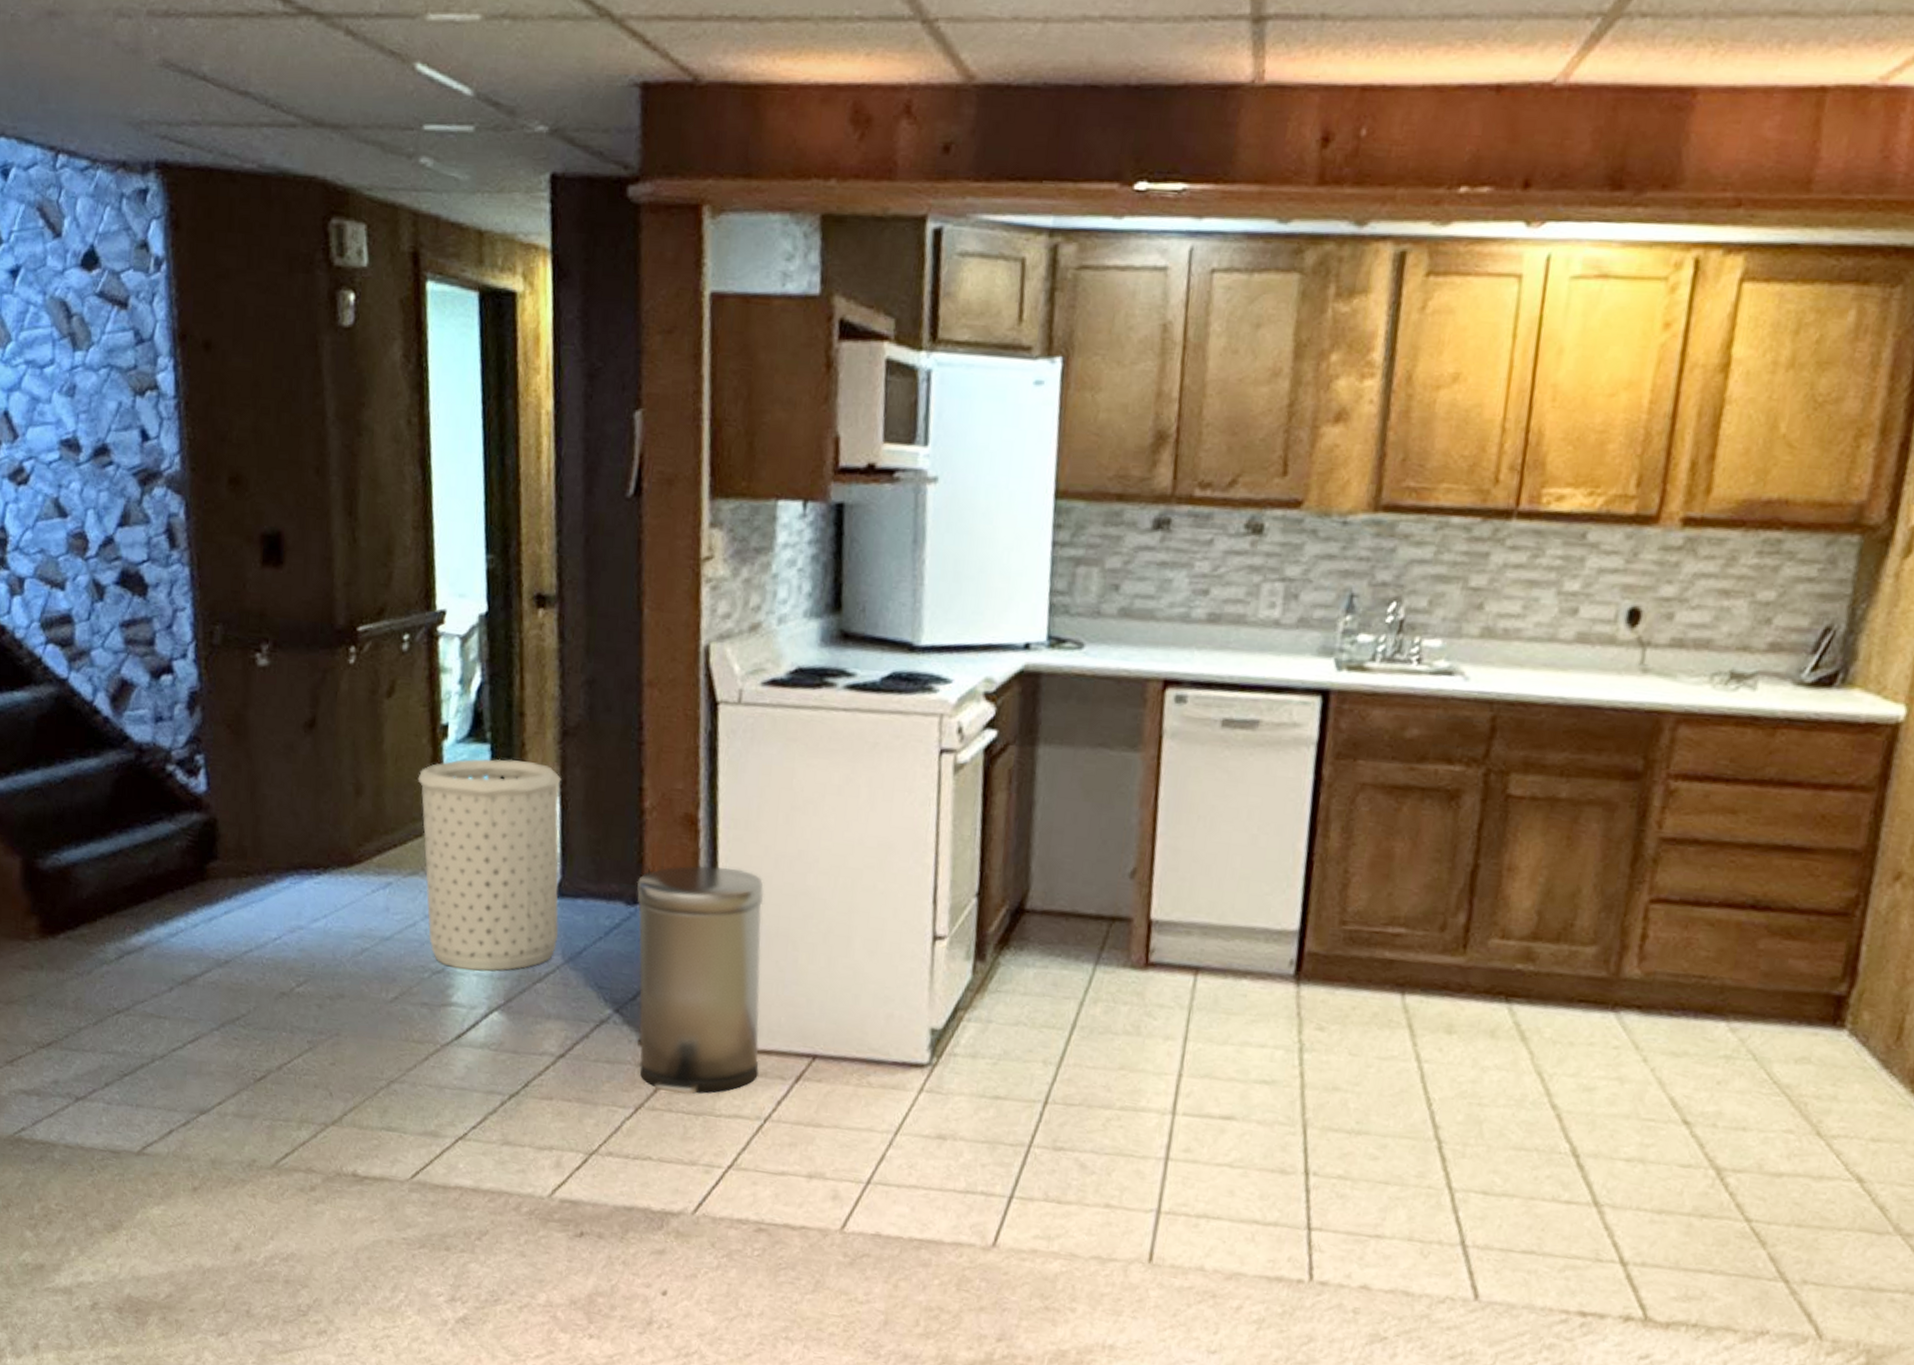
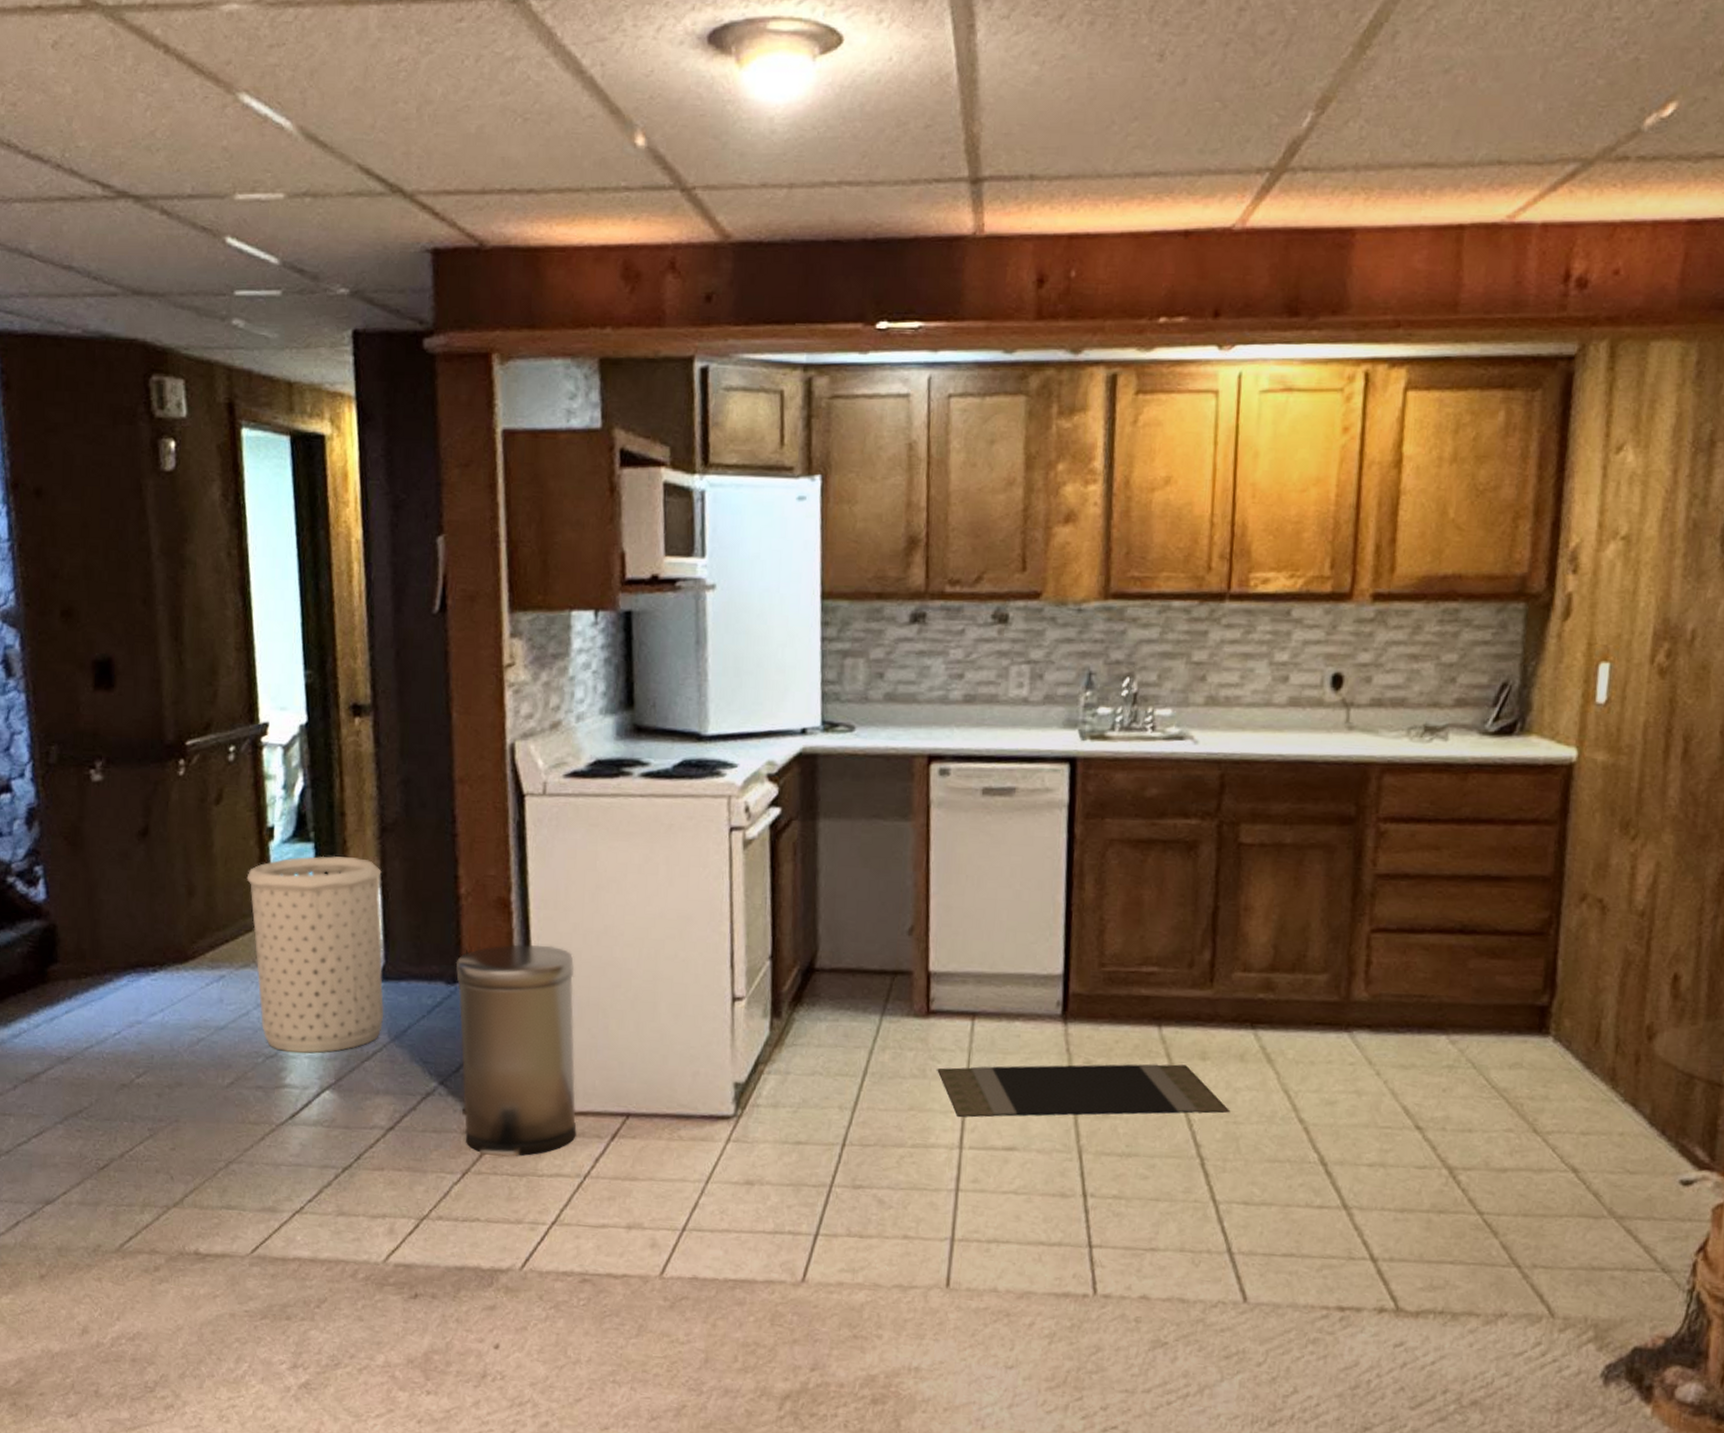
doormat: none [1153,1025,1476,1093] -> present [937,1063,1231,1117]

